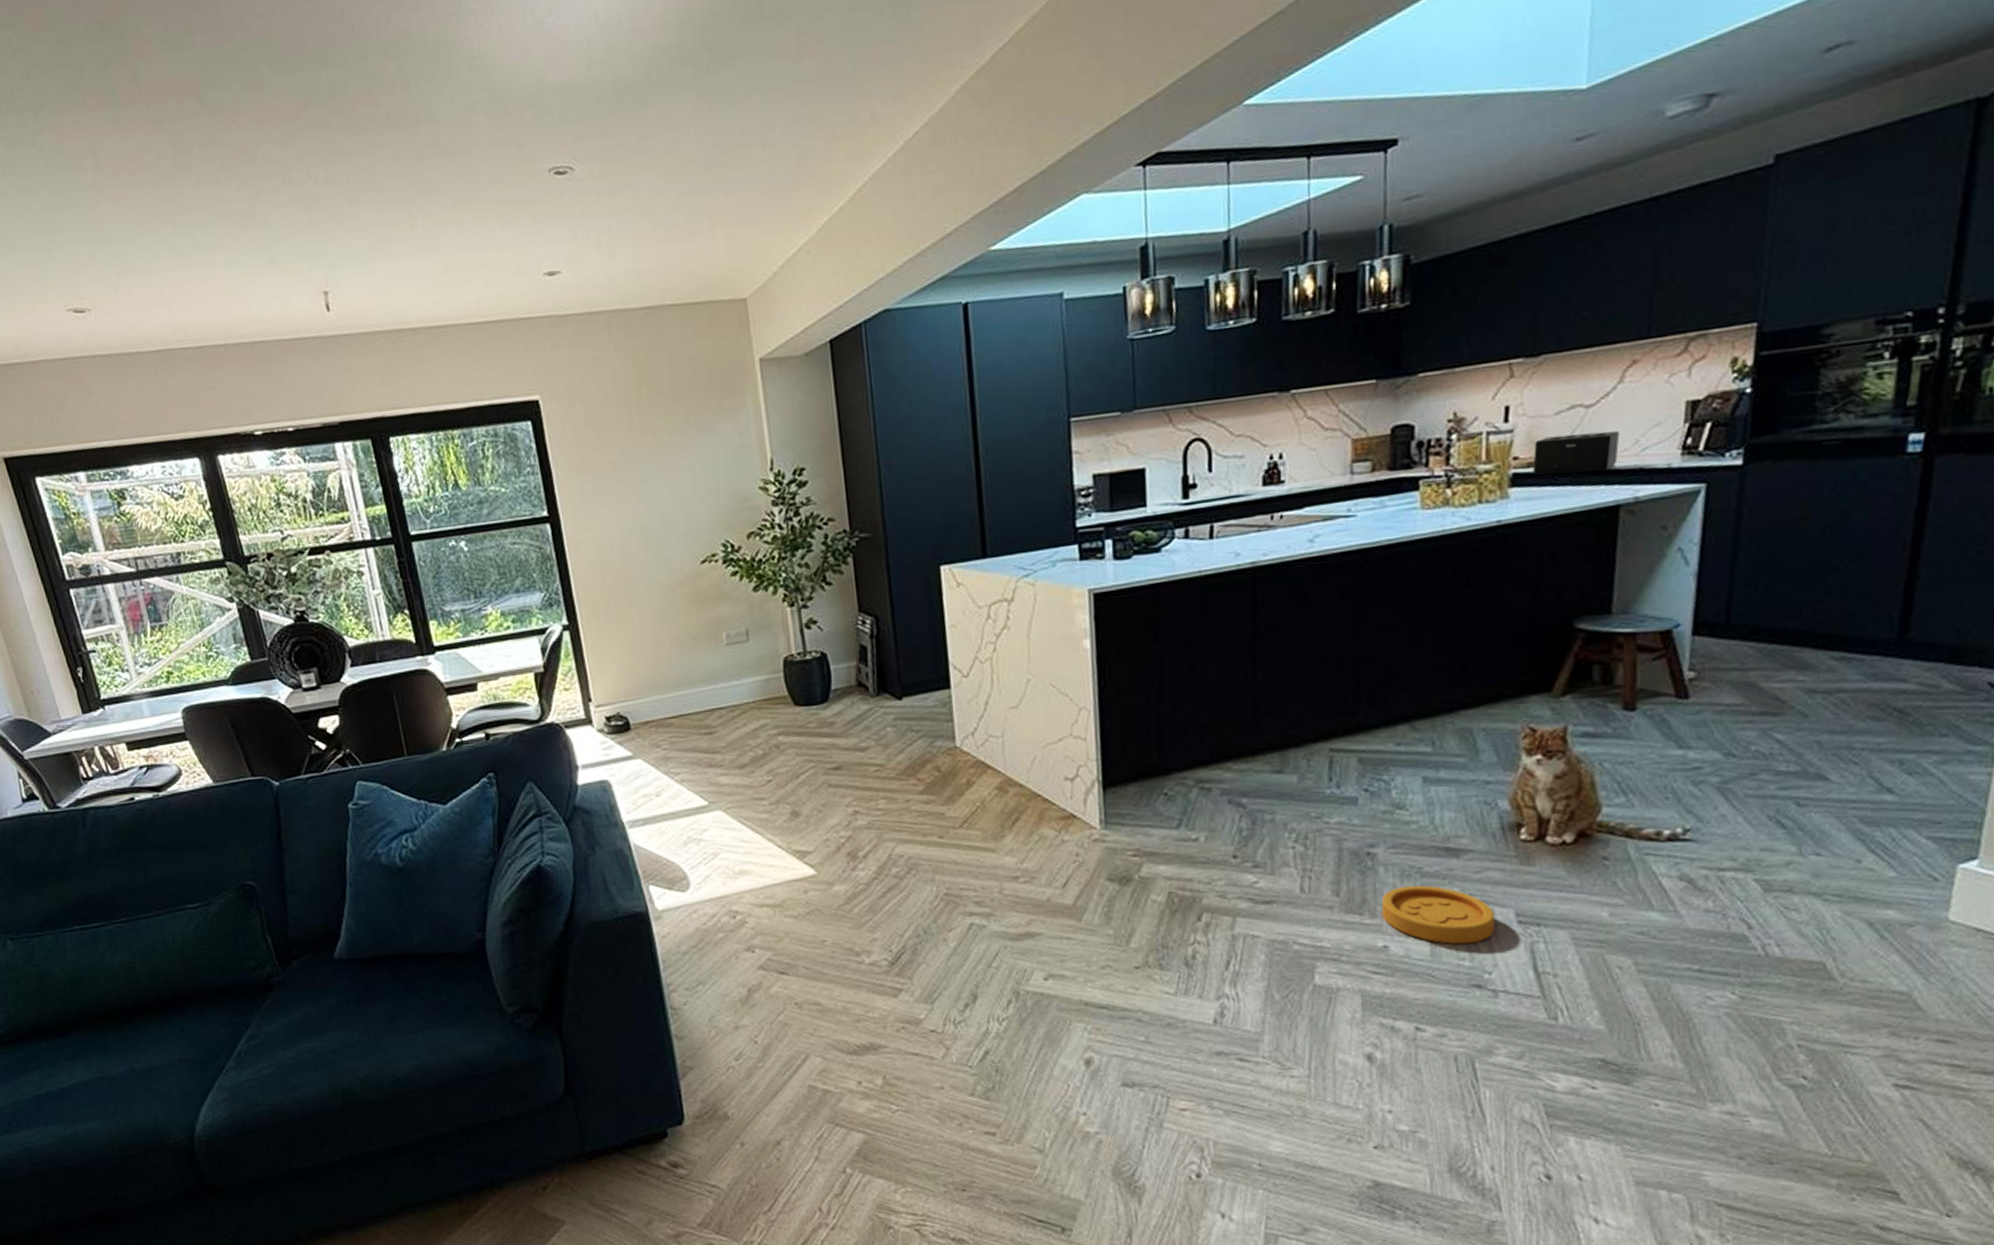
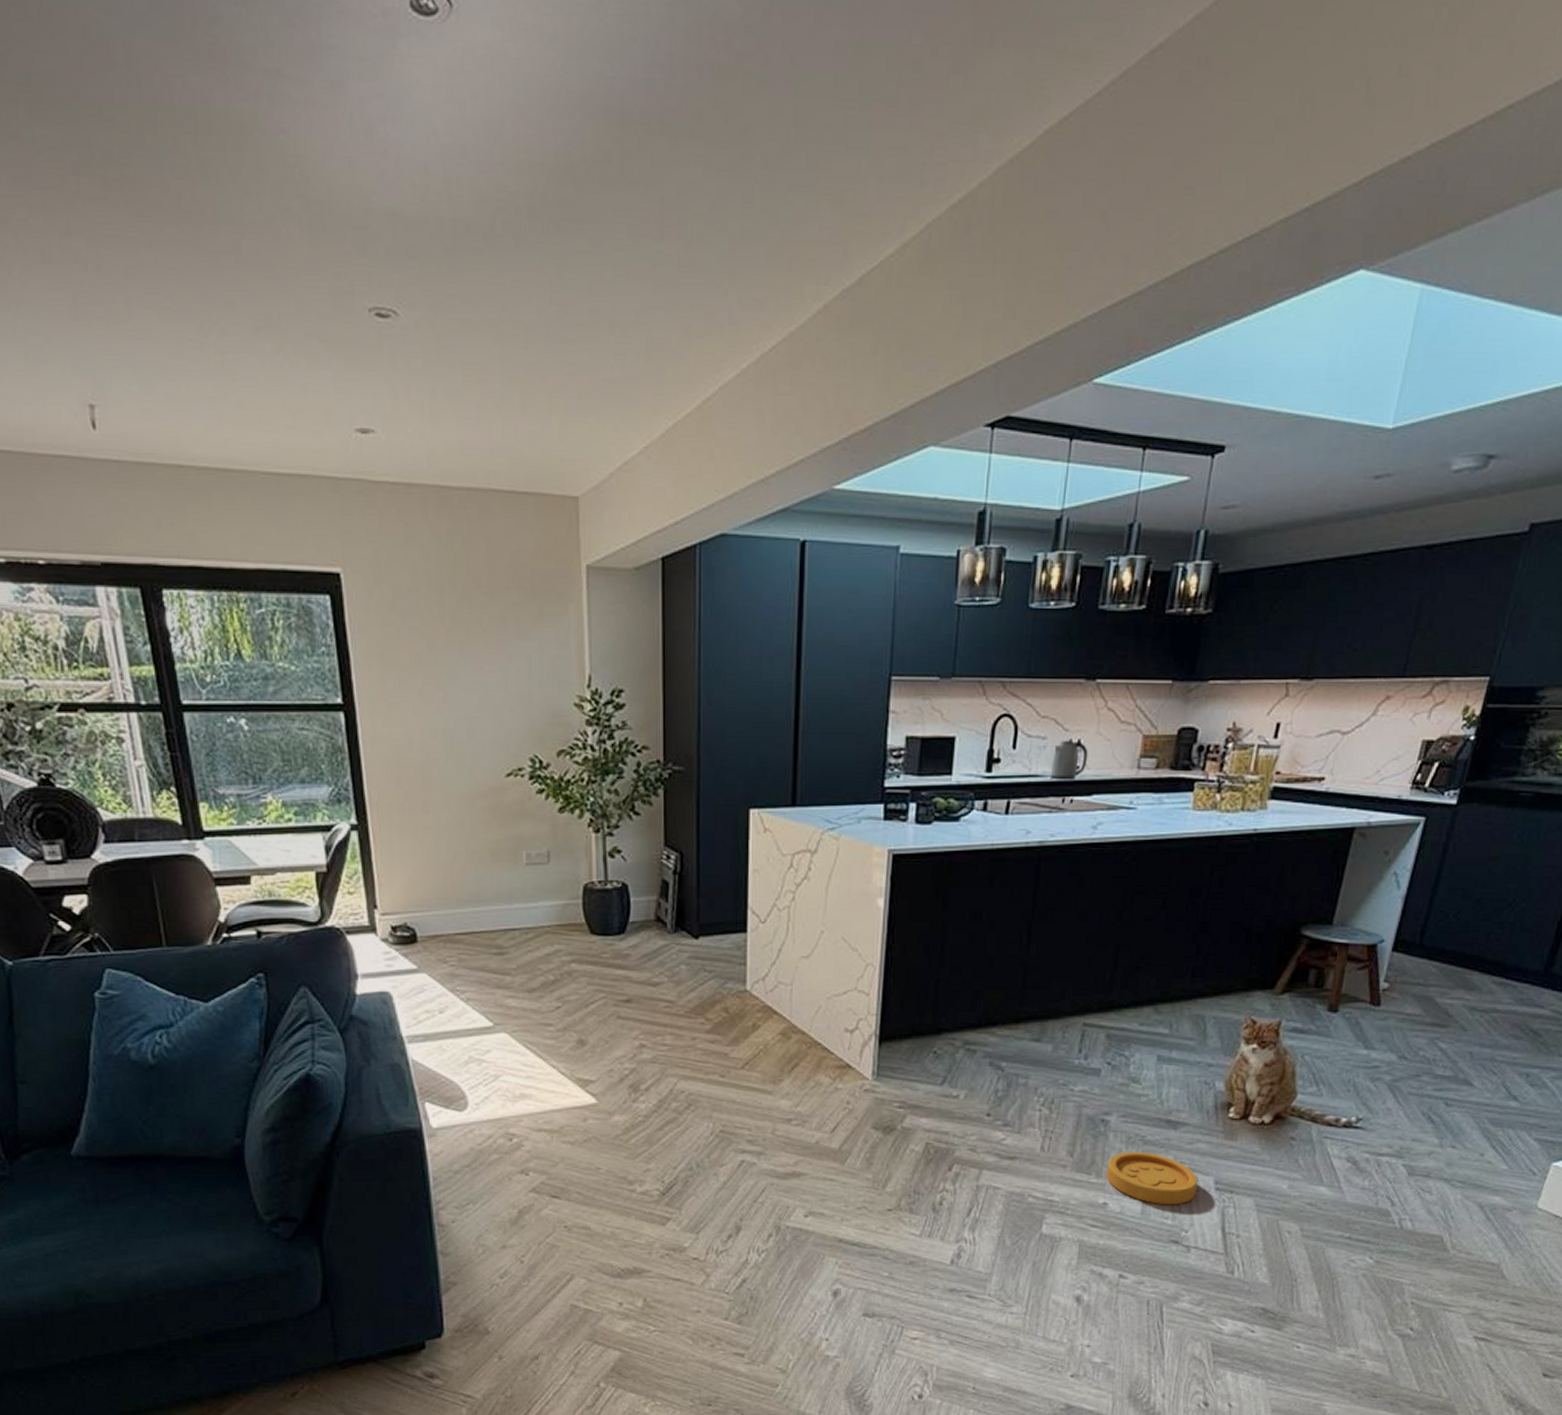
kettle: none [1253,455,1293,498] -> present [1049,740,1088,780]
toaster: present [1533,430,1620,476] -> none [1290,757,1366,795]

